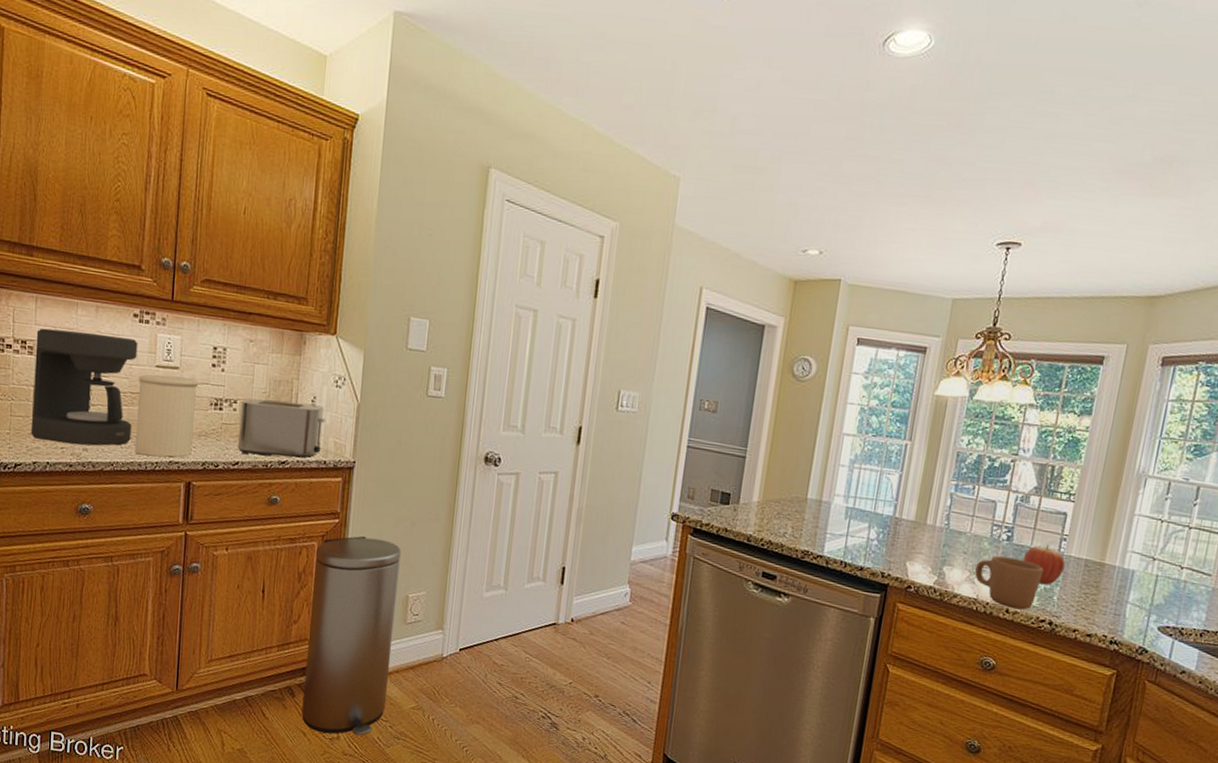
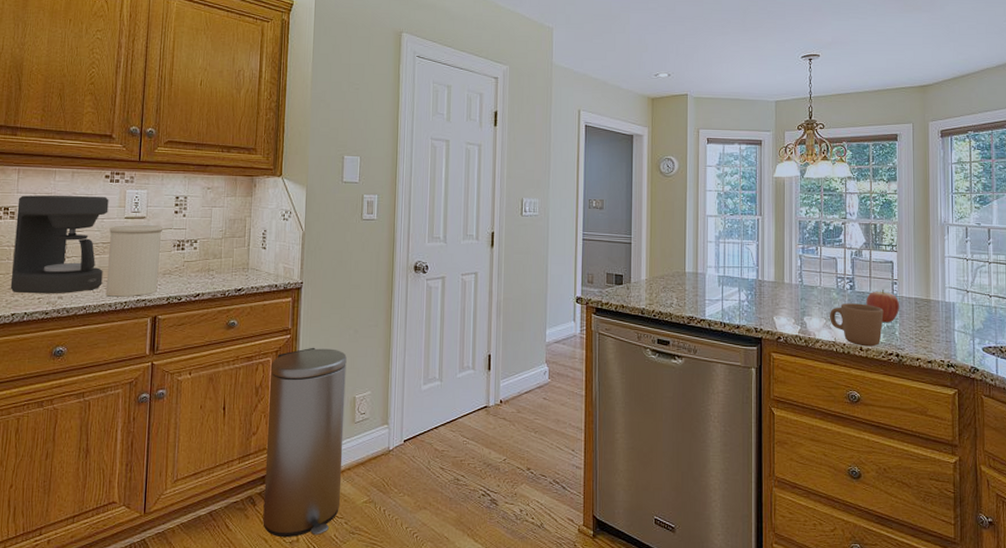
toaster: present [237,398,326,459] -> none [198,236,276,286]

